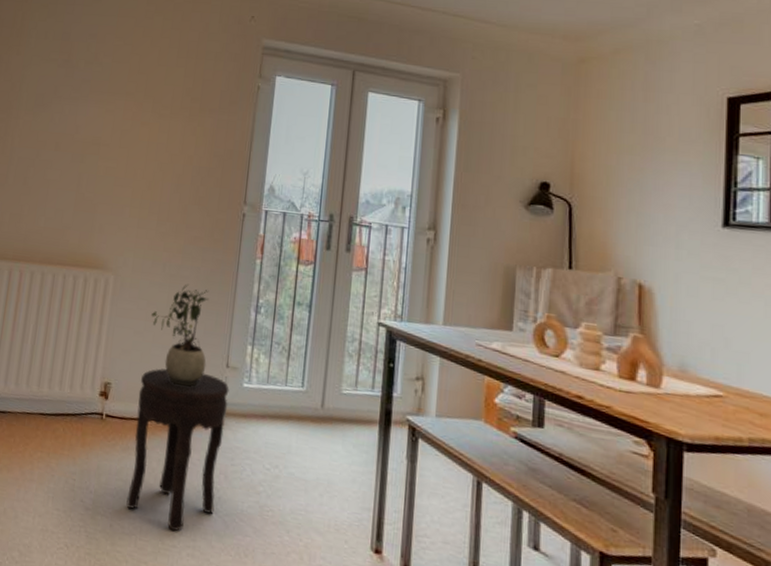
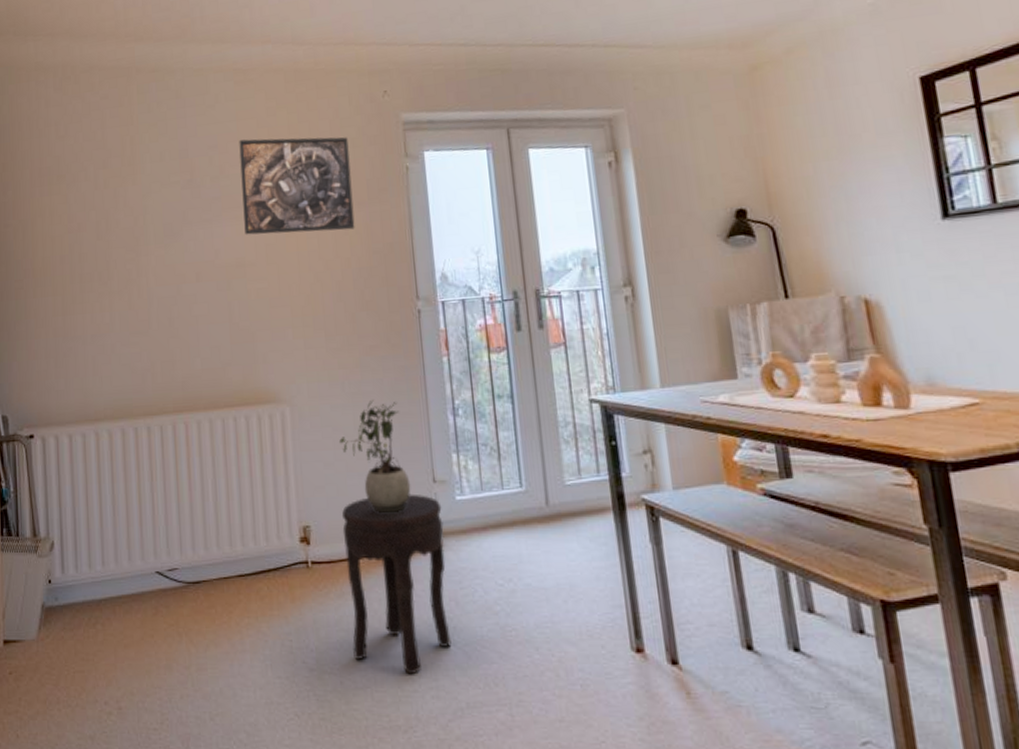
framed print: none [105,34,212,132] -> present [239,137,355,235]

